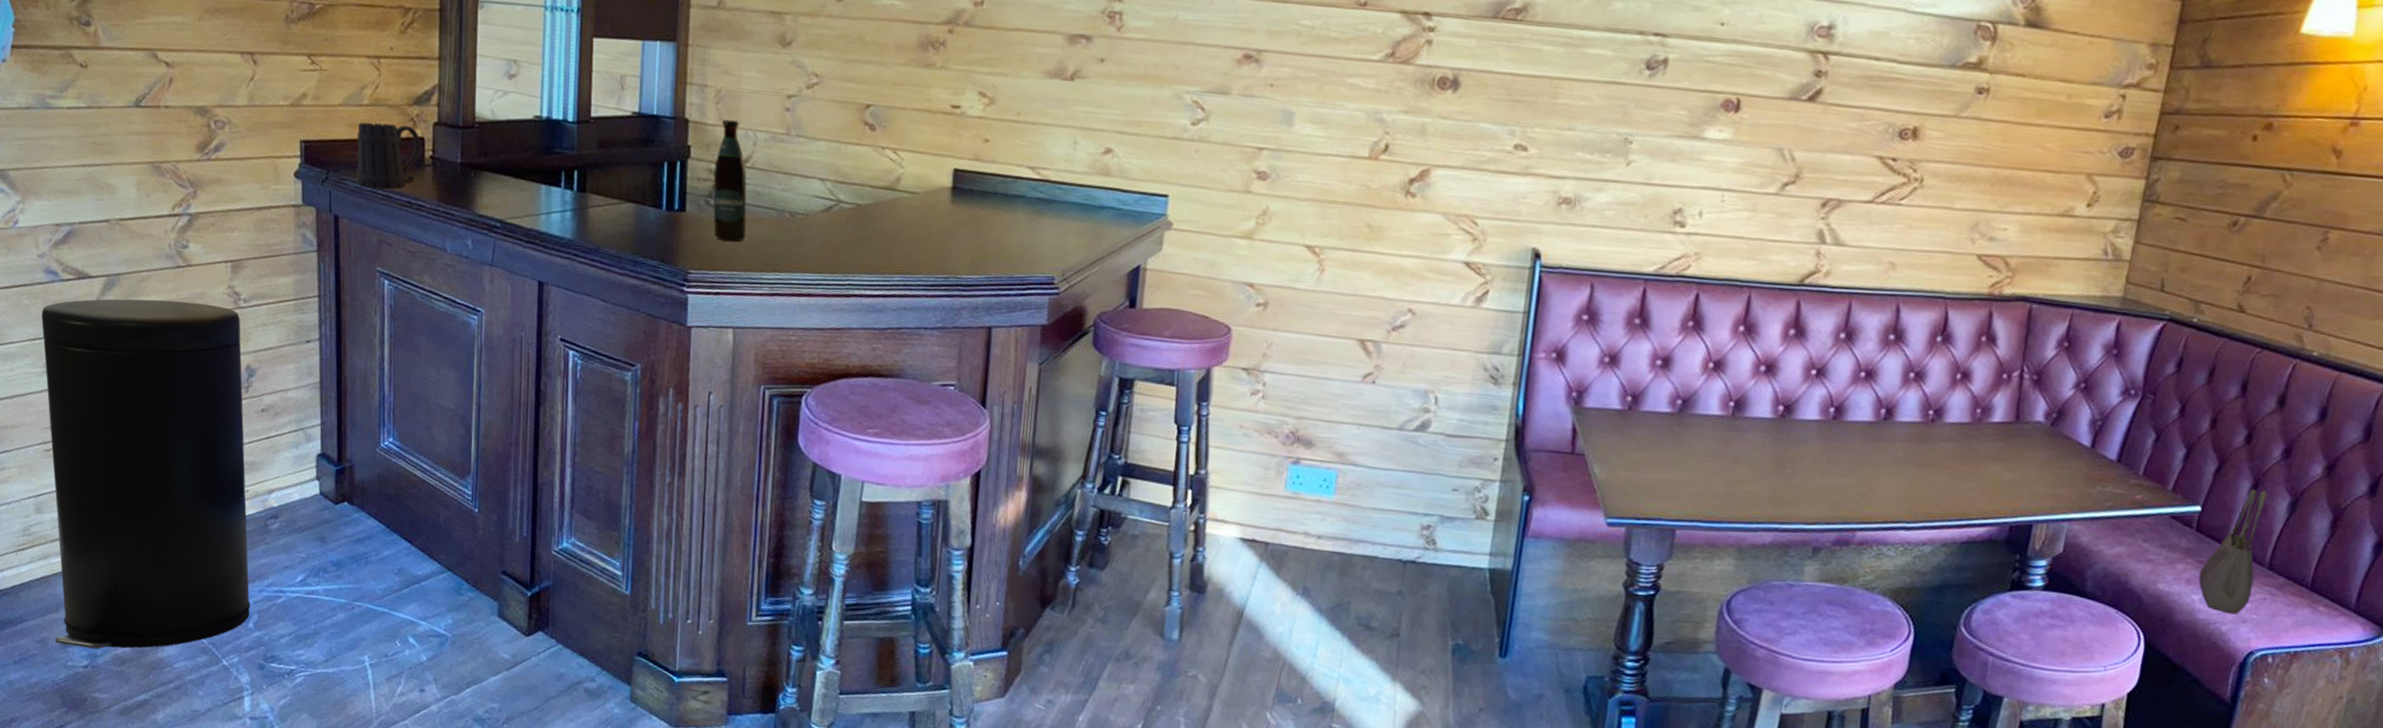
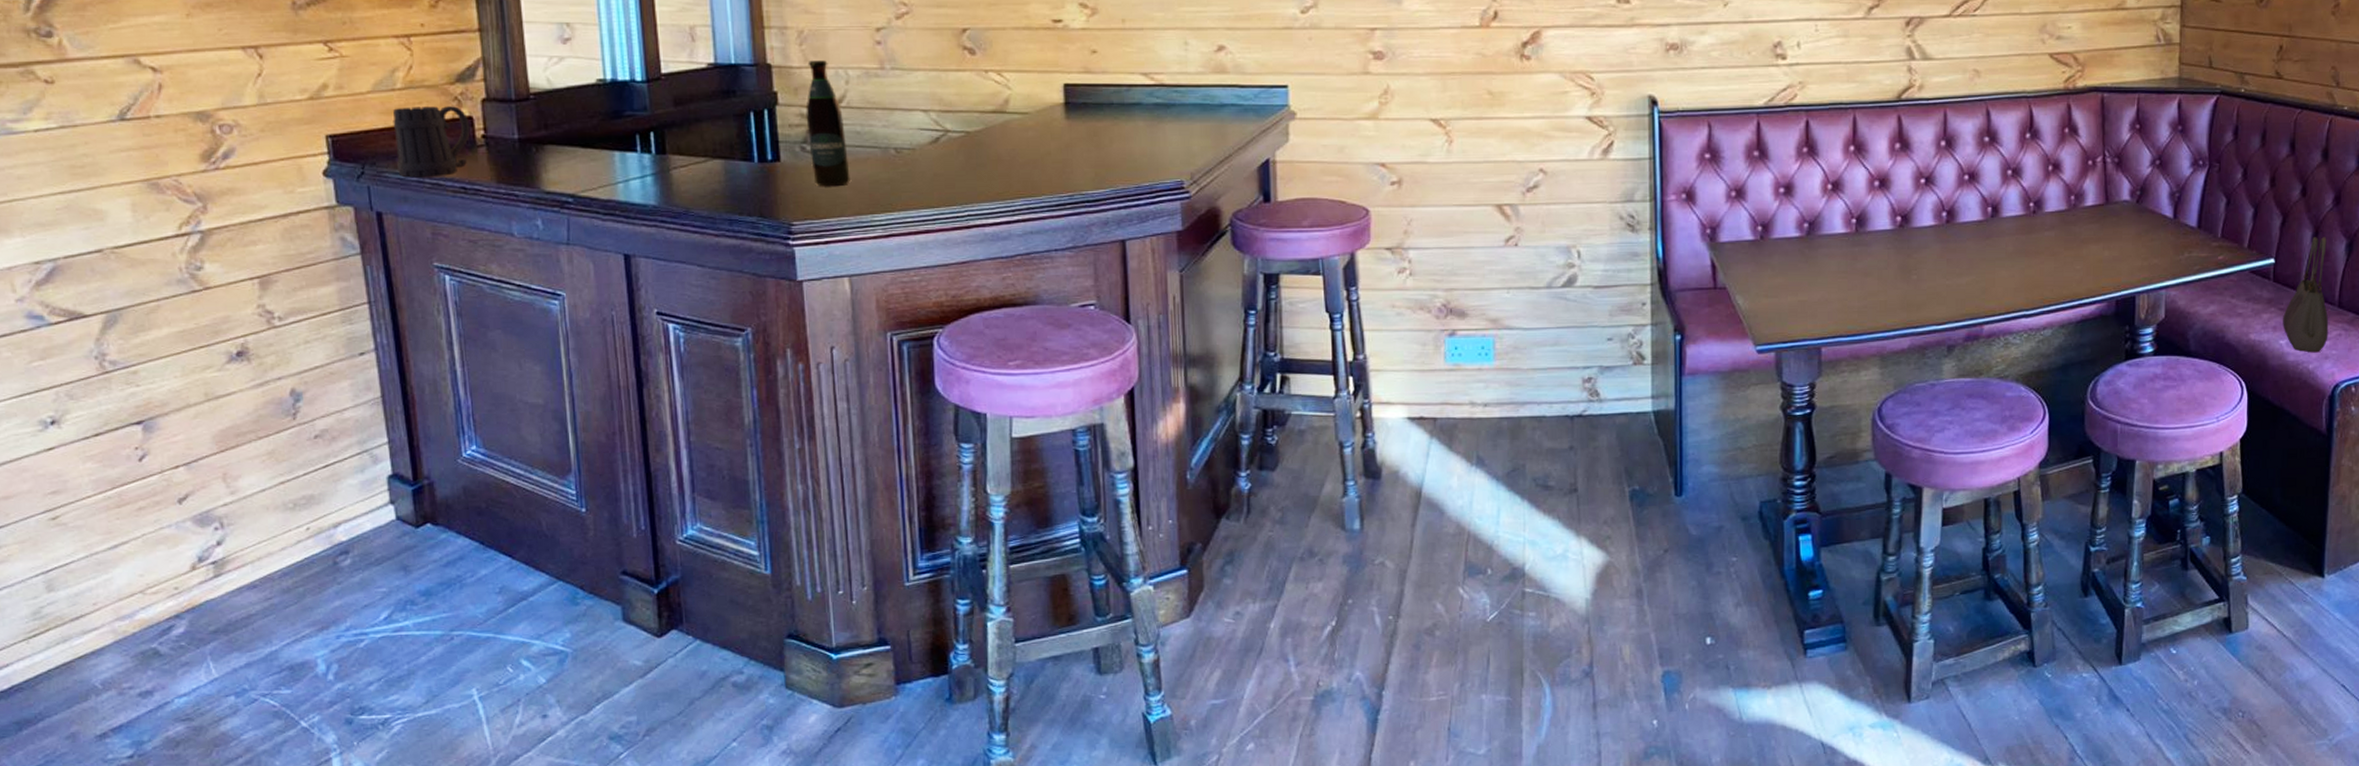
pedal bin: present [41,298,251,650] -> none [28,328,328,737]

